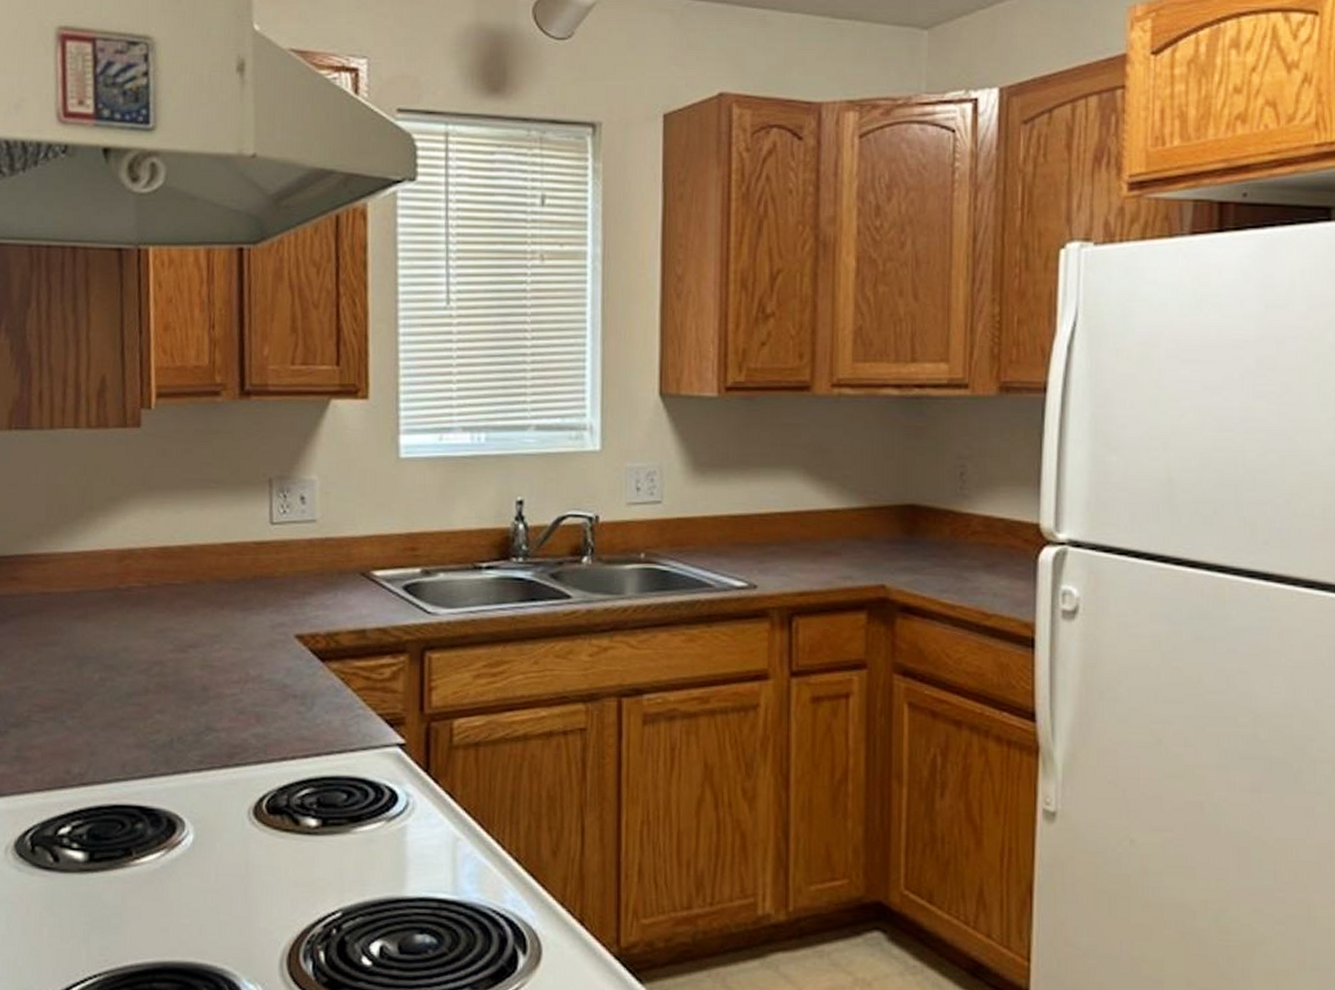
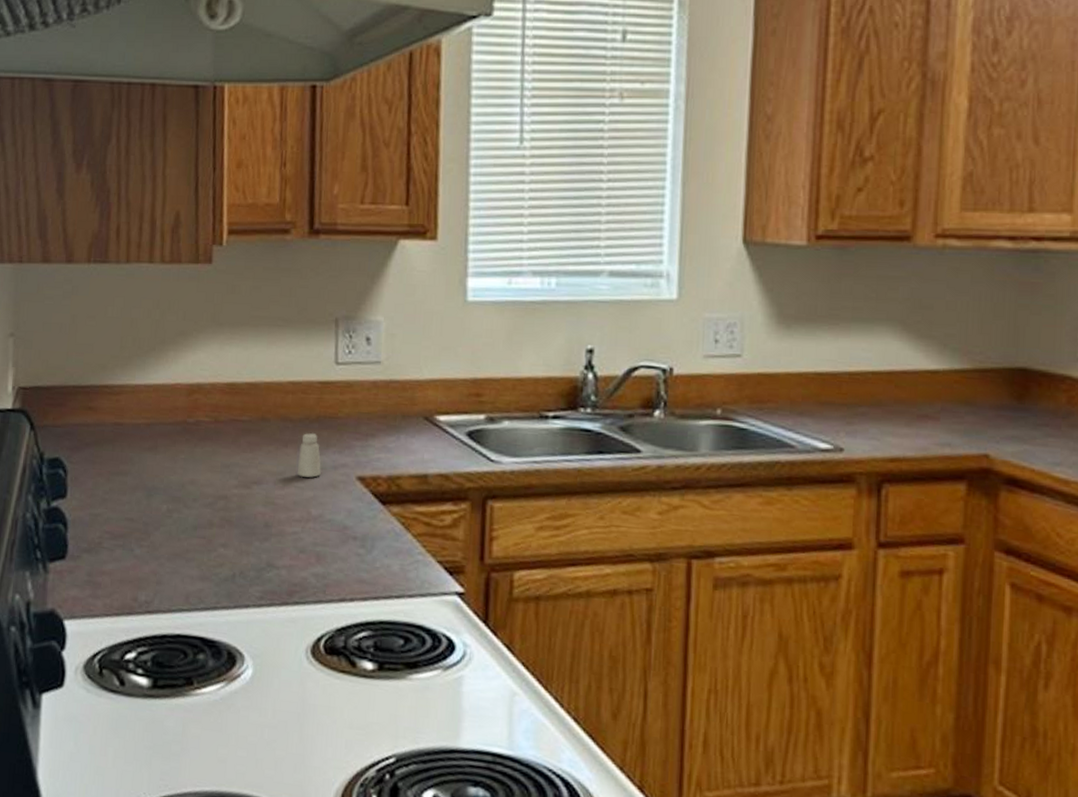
saltshaker: none [235,593,259,638] -> present [298,432,321,478]

